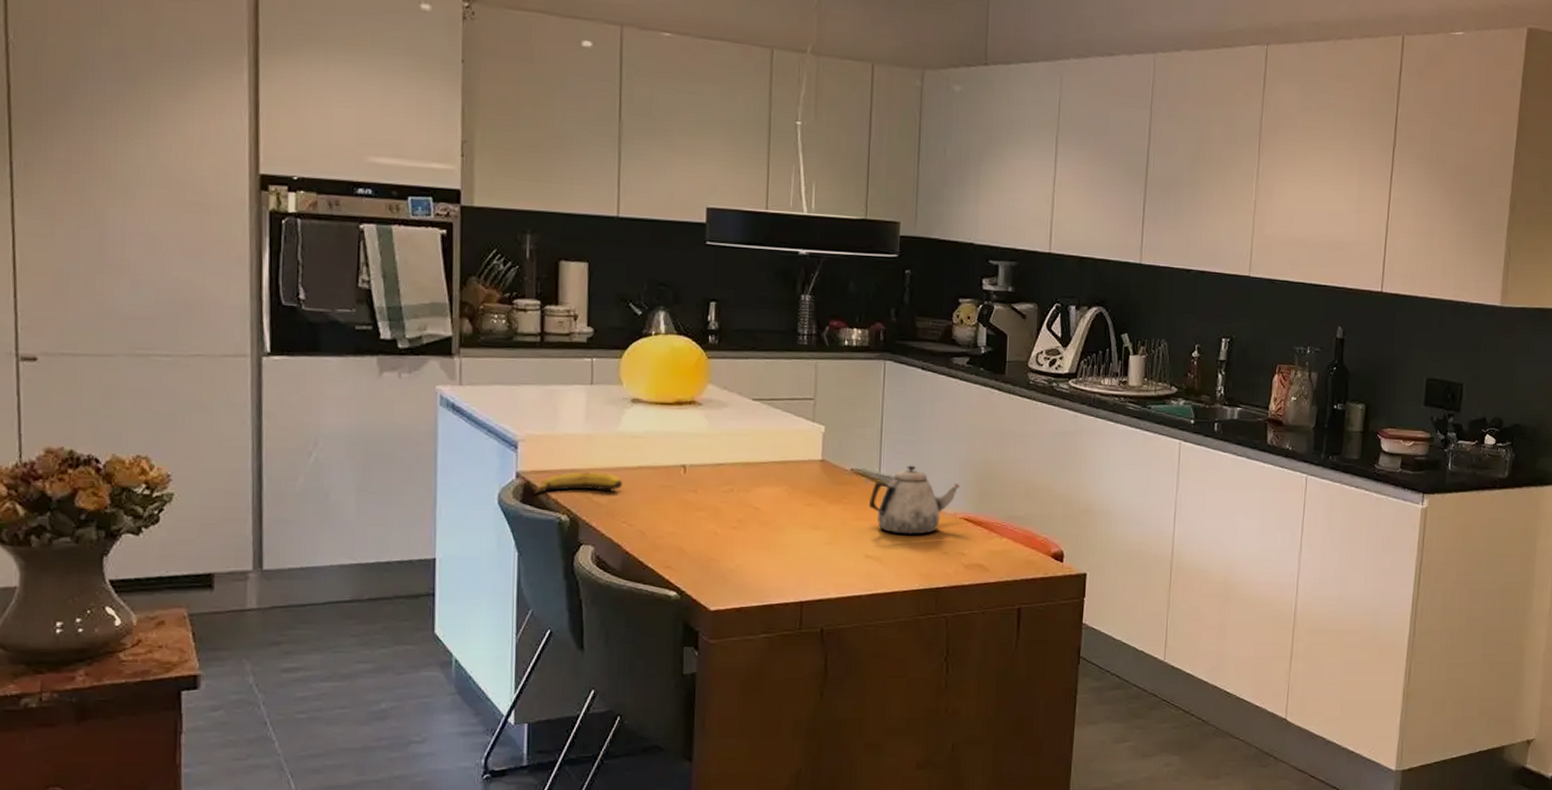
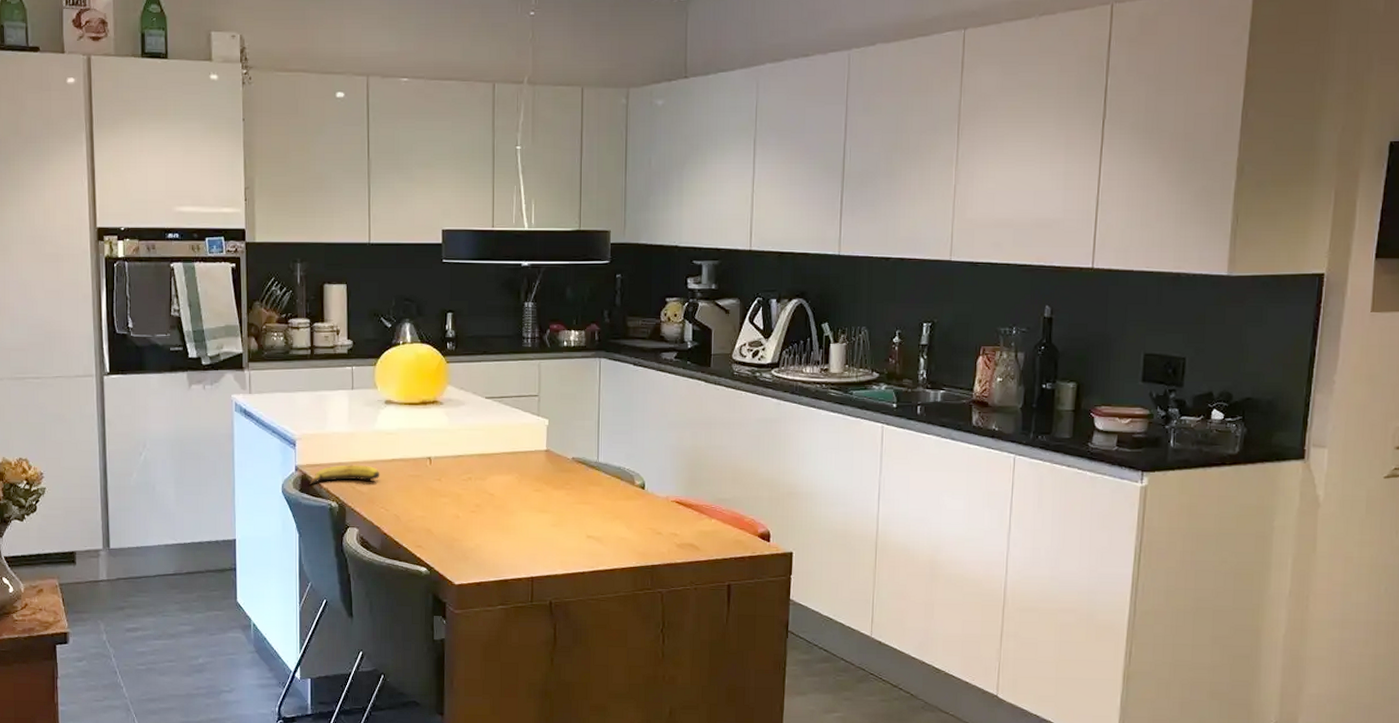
teapot: present [868,465,960,535] -> none [588,453,671,517]

